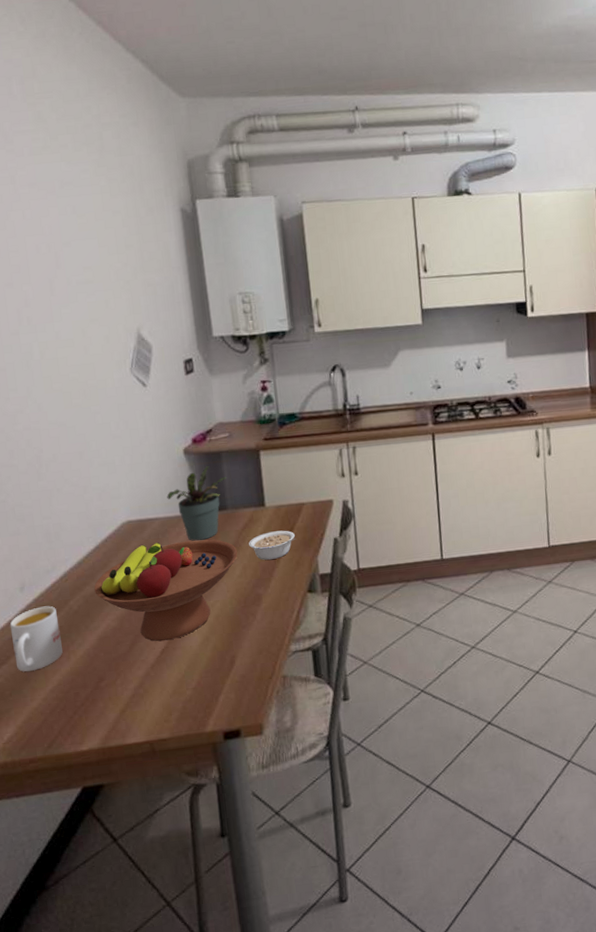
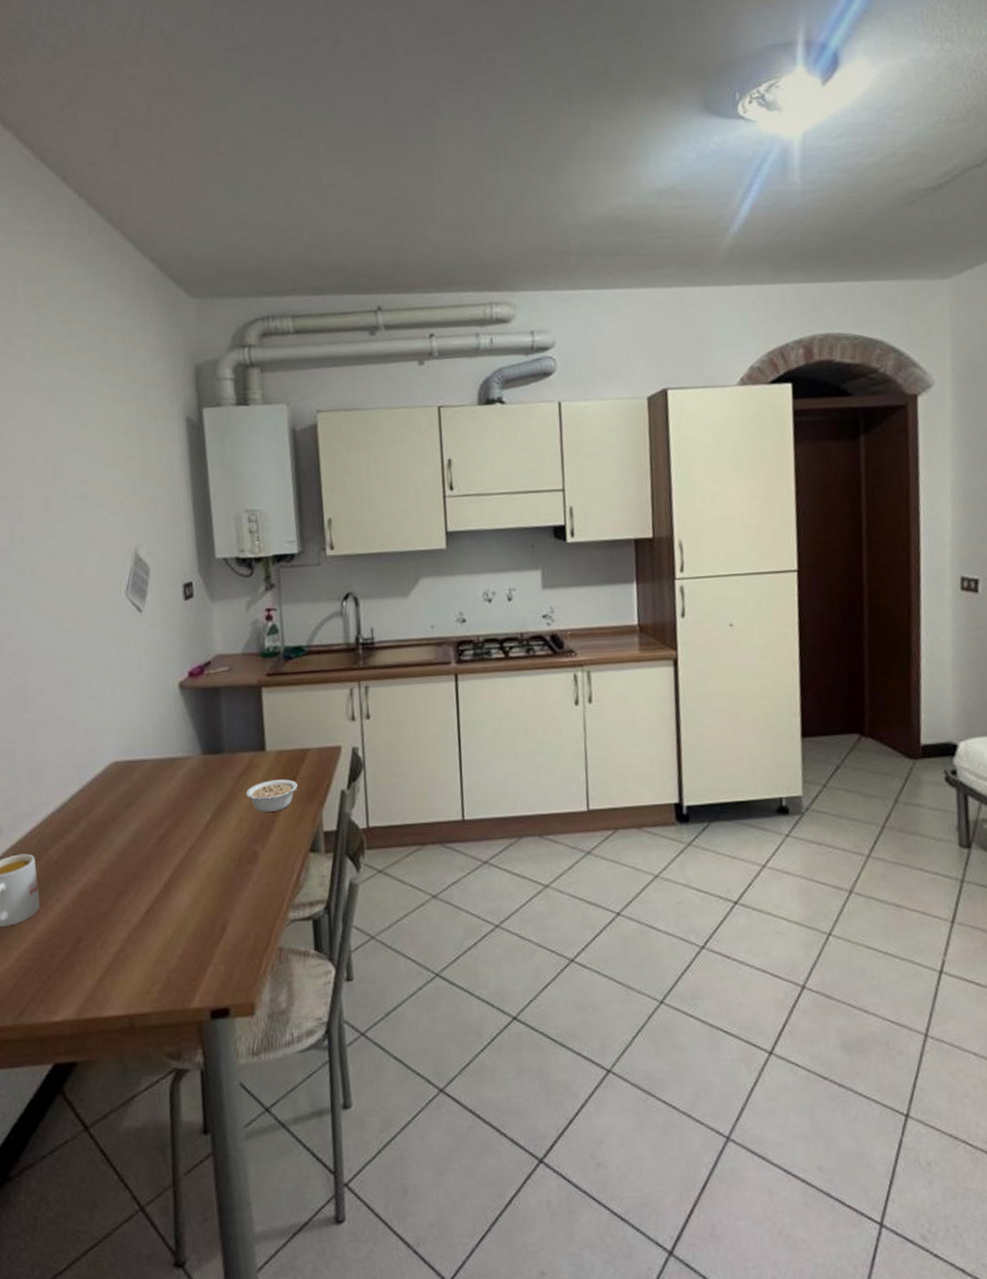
fruit bowl: present [94,539,238,642] -> none [76,786,234,901]
potted plant: present [167,466,227,542] -> none [159,703,225,788]

